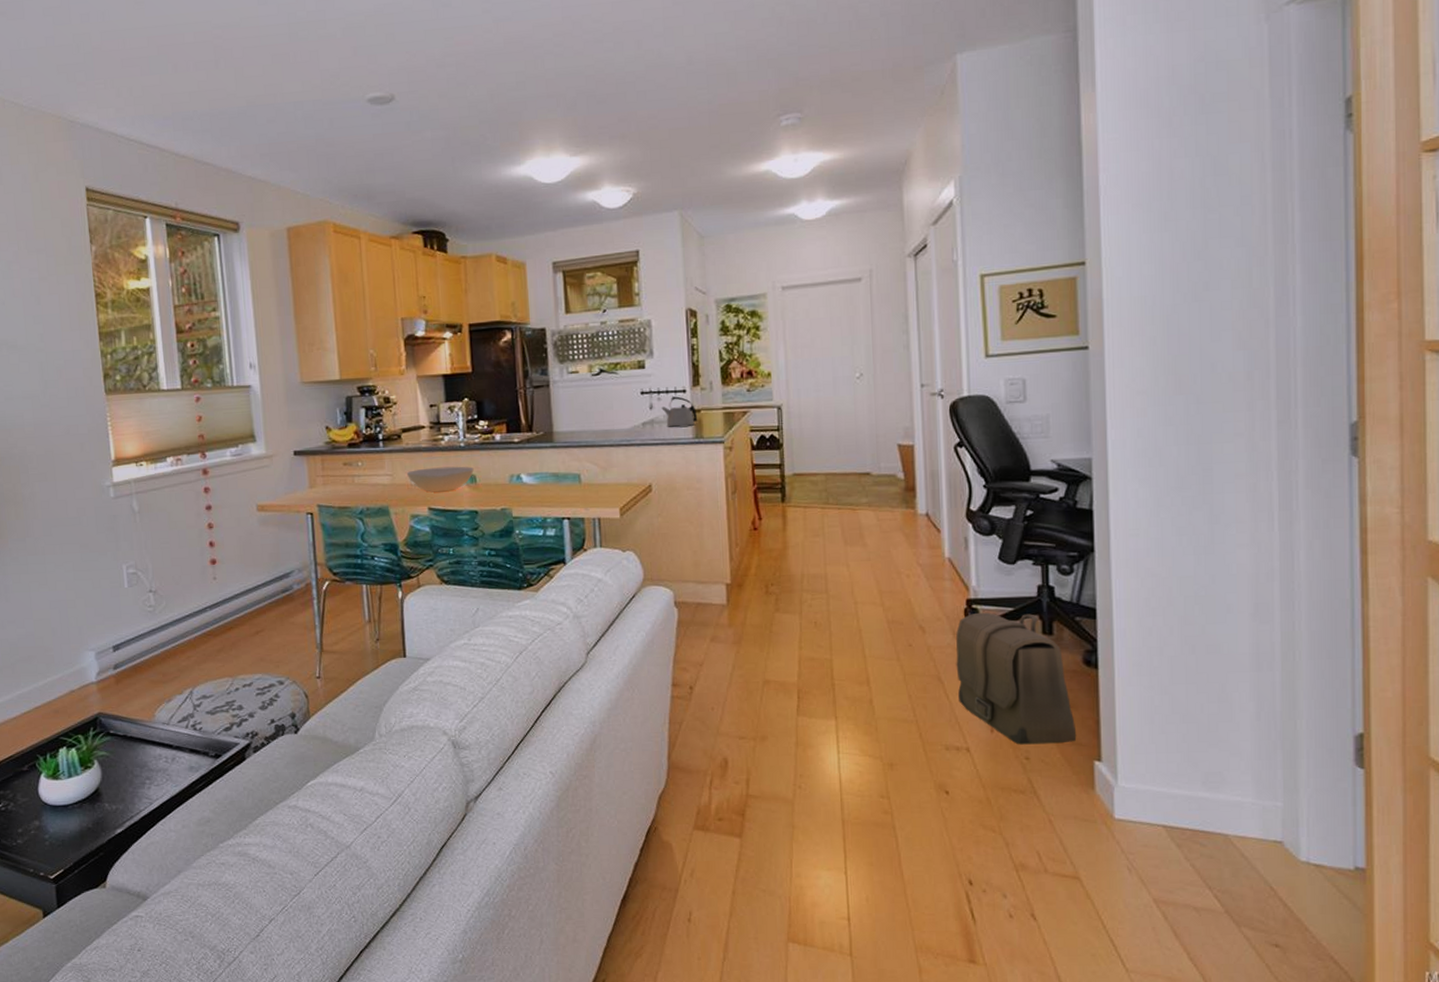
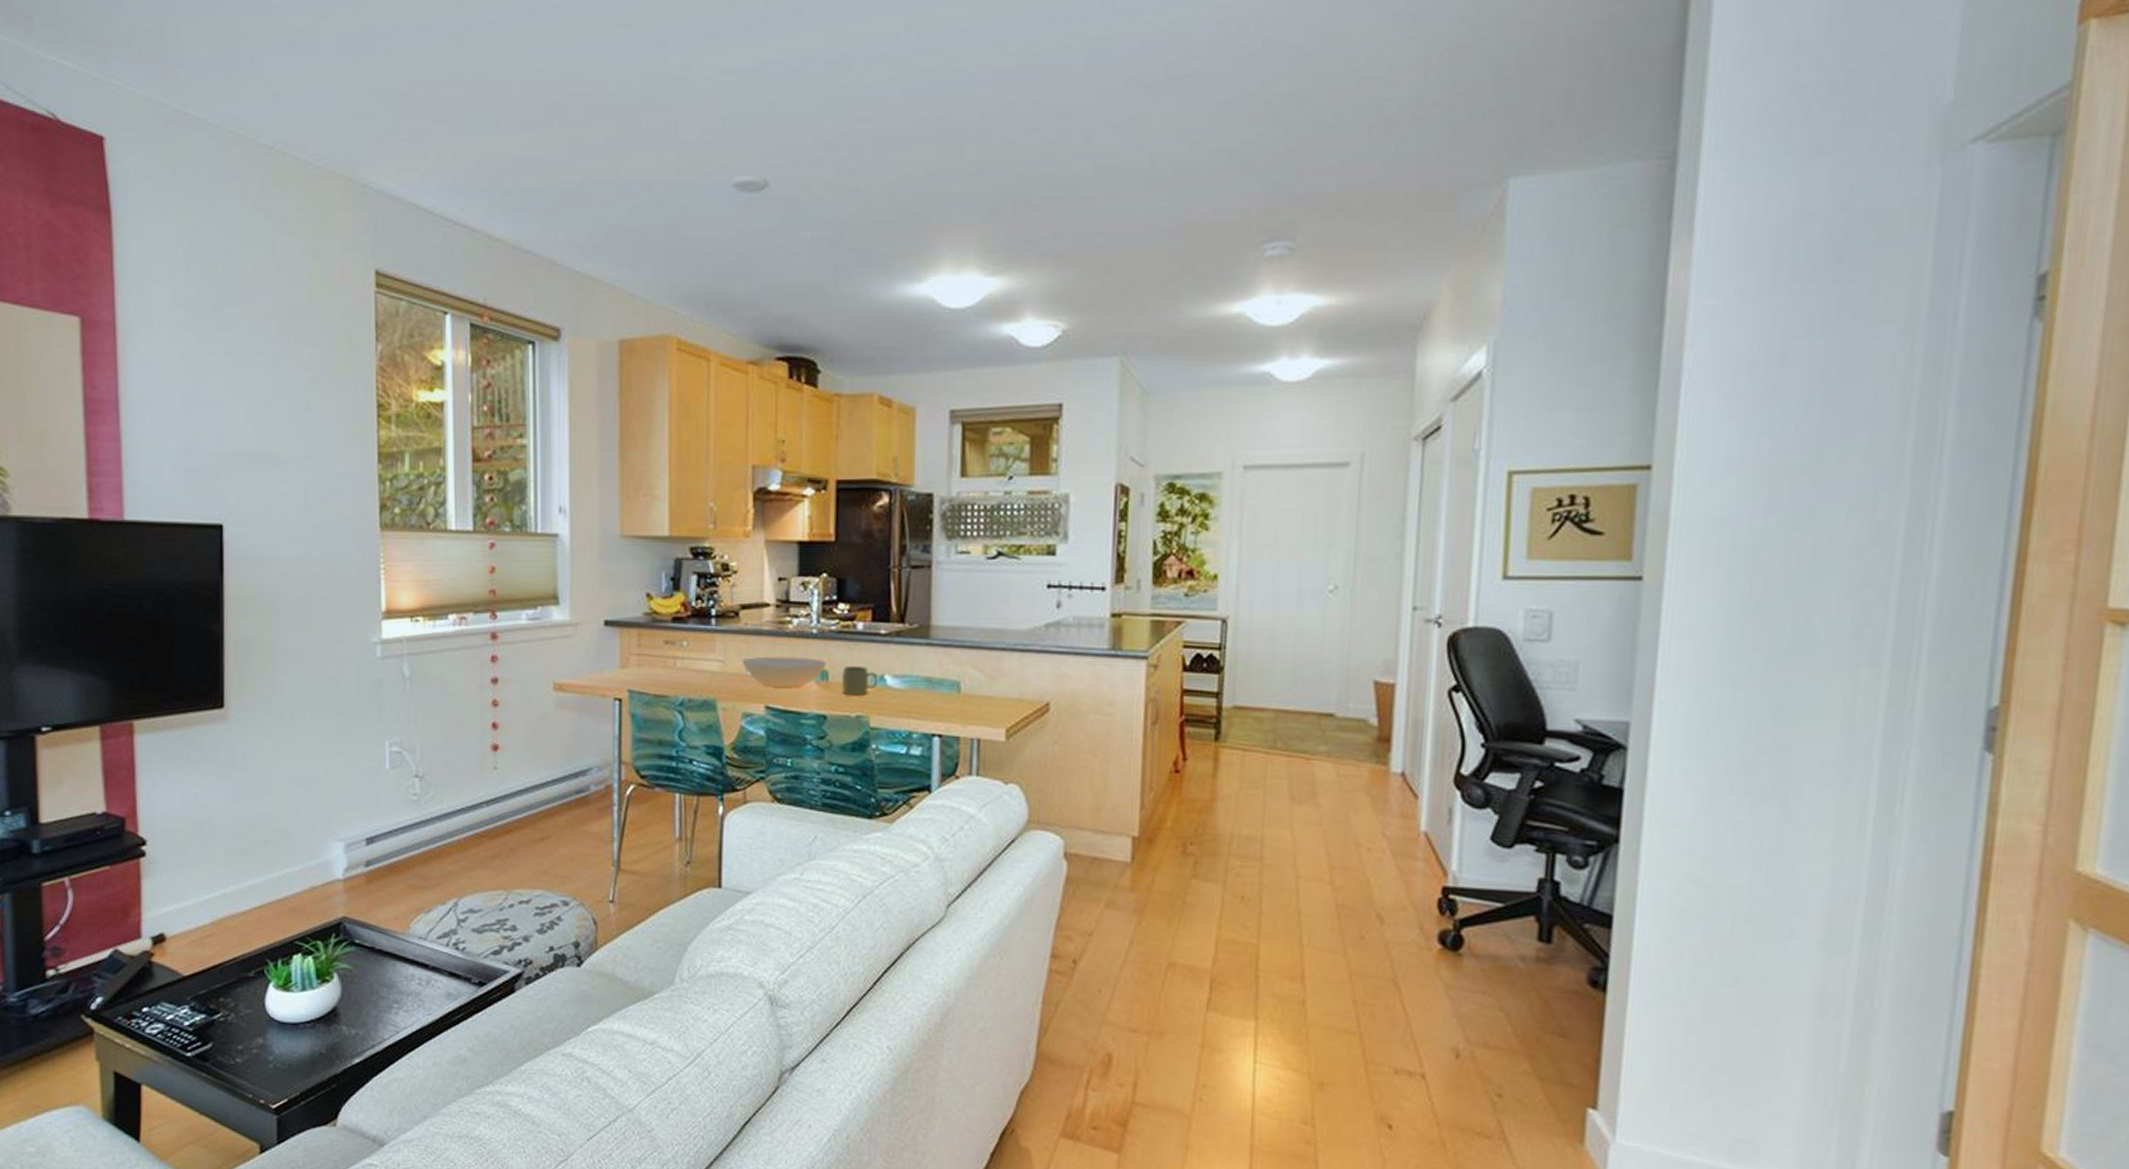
mug: none [487,469,516,494] -> present [842,666,879,697]
kettle: present [661,396,698,428] -> none [1072,594,1118,635]
backpack: present [956,612,1077,745] -> none [1418,905,1569,1082]

